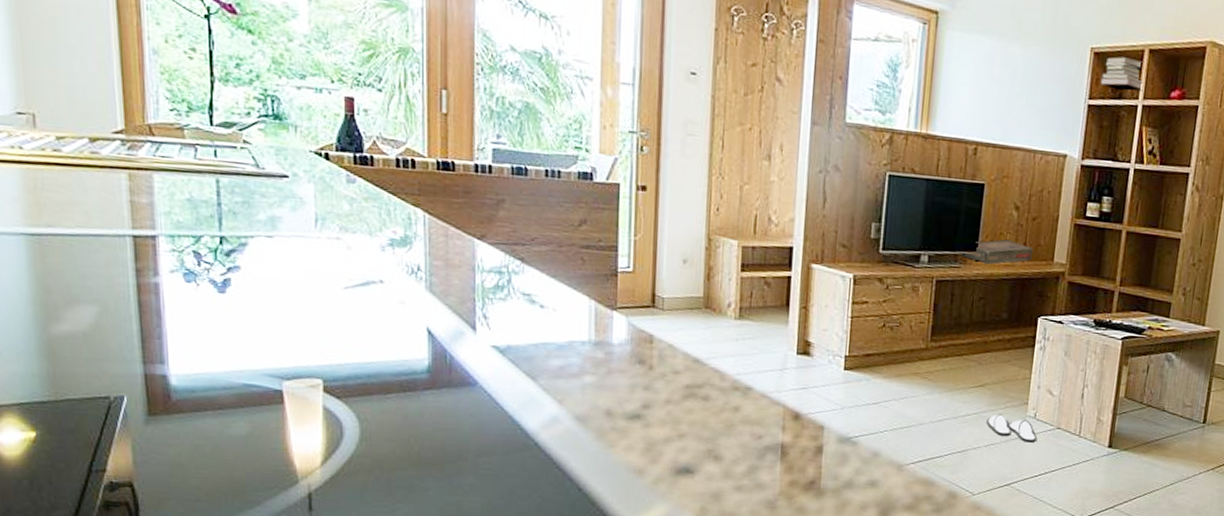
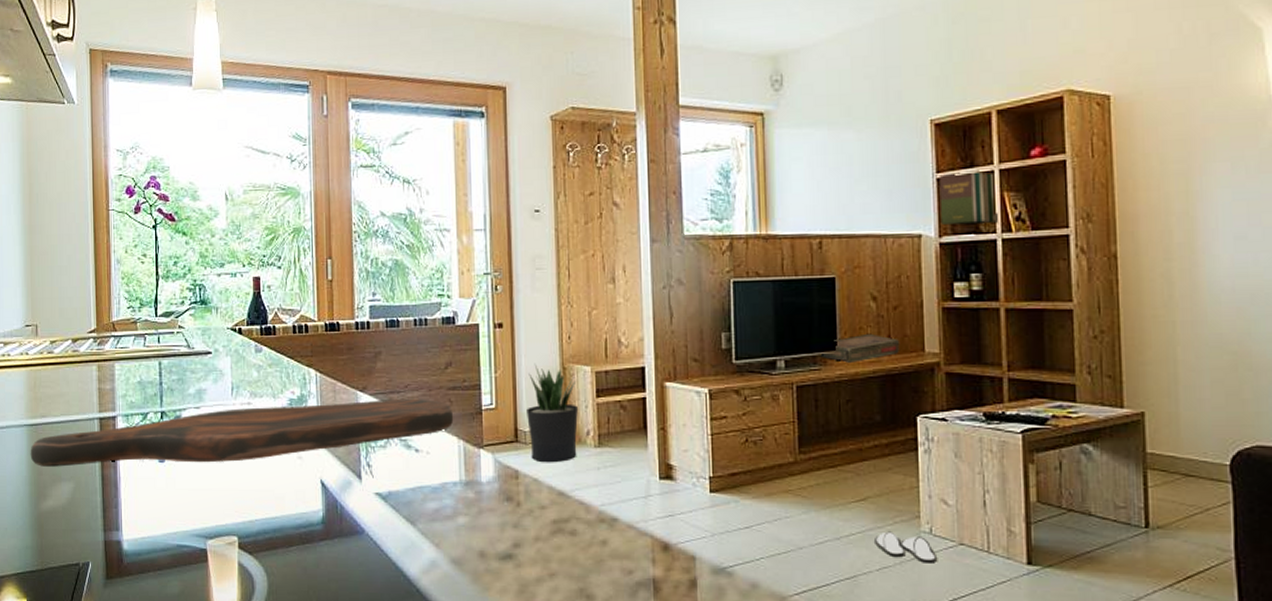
cutting board: none [31,242,586,300] -> present [30,398,454,467]
planter: none [666,232,722,331] -> present [527,364,579,463]
books: none [1085,101,1139,155] -> present [939,170,999,226]
books: present [1100,56,1144,91] -> none [946,122,997,158]

